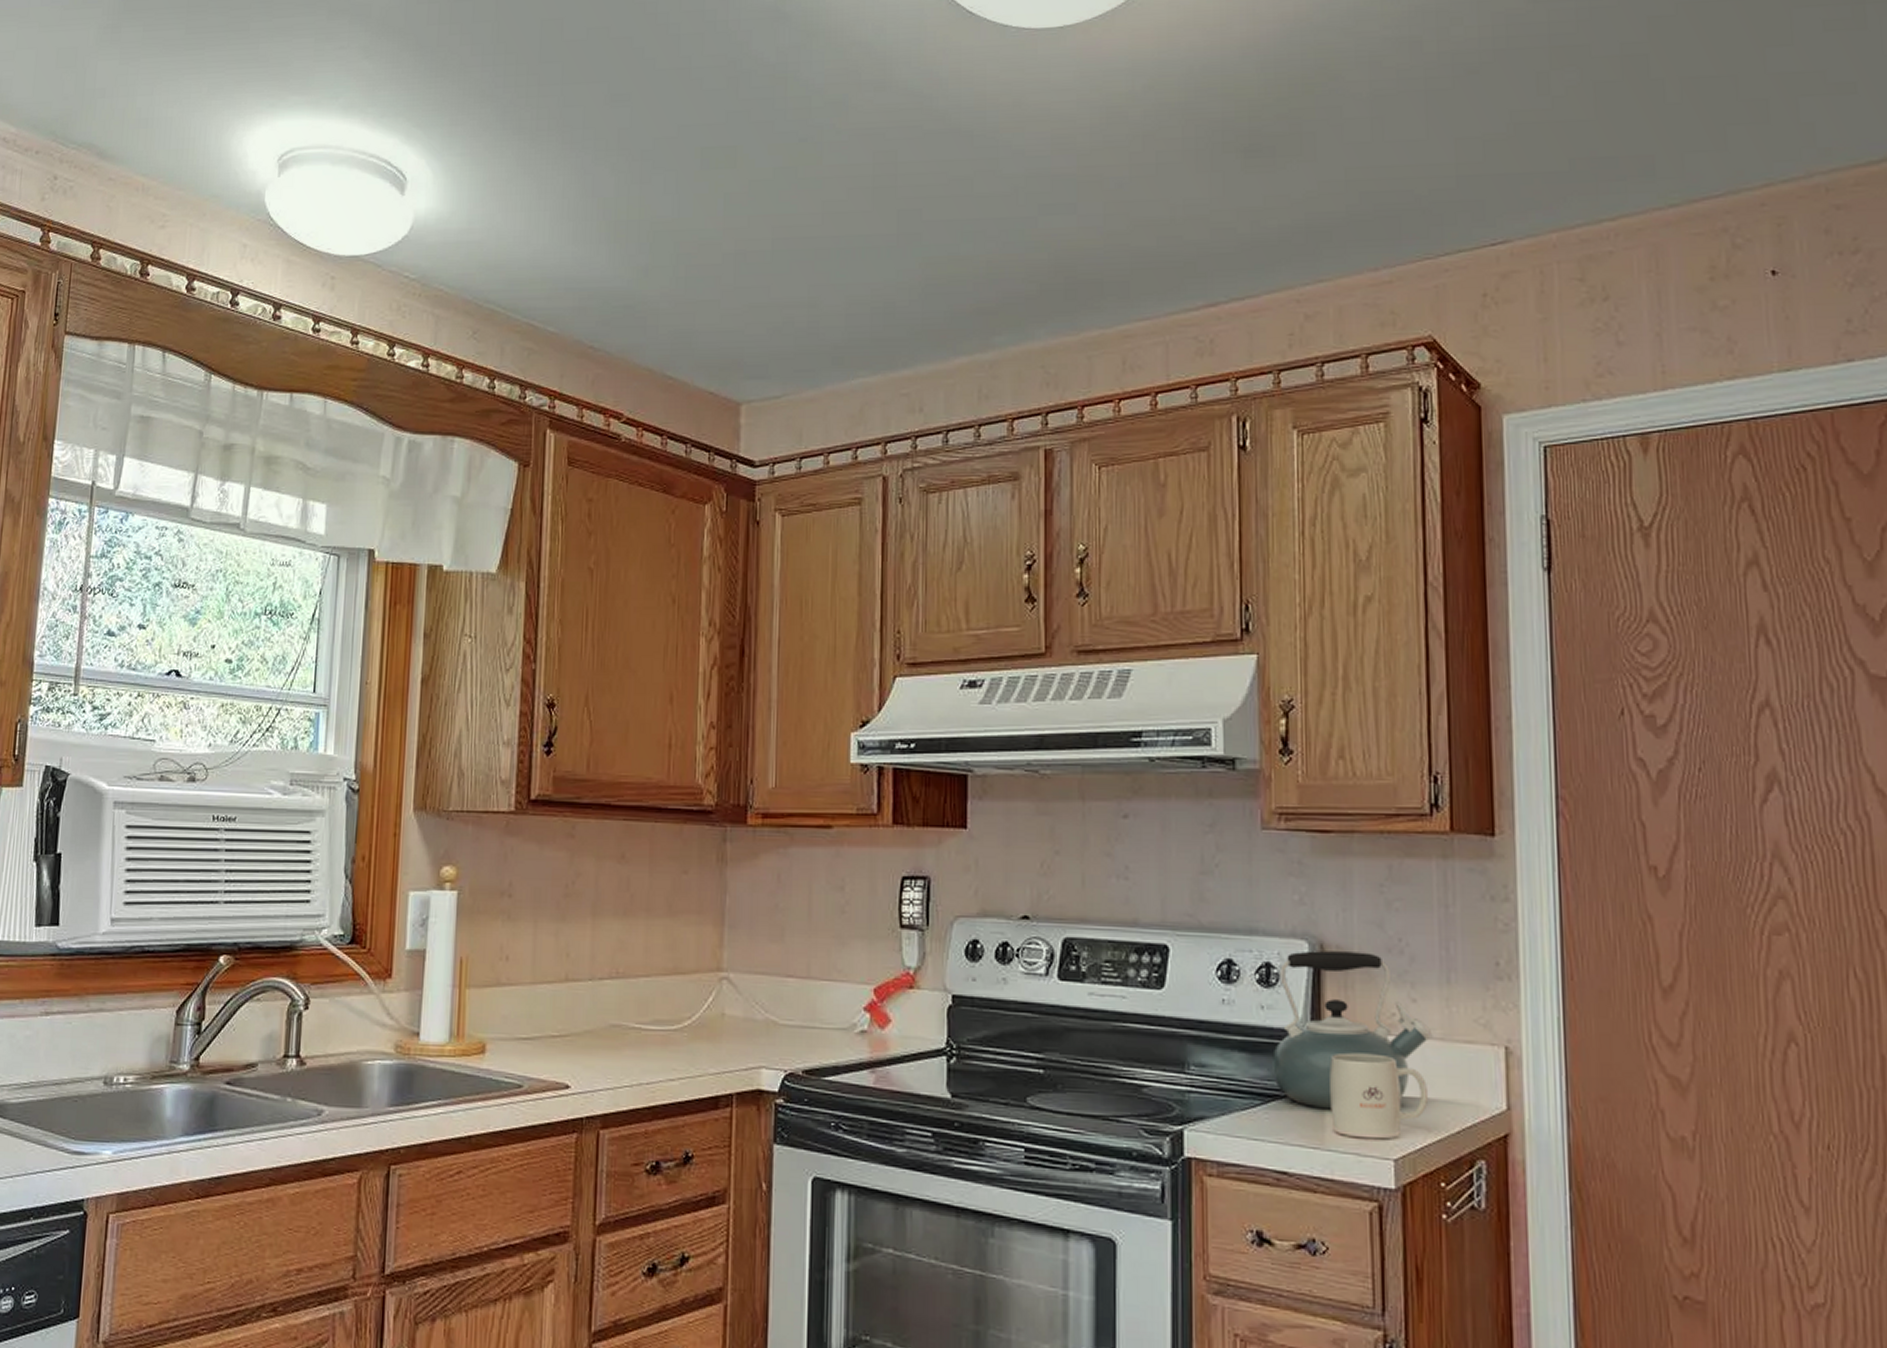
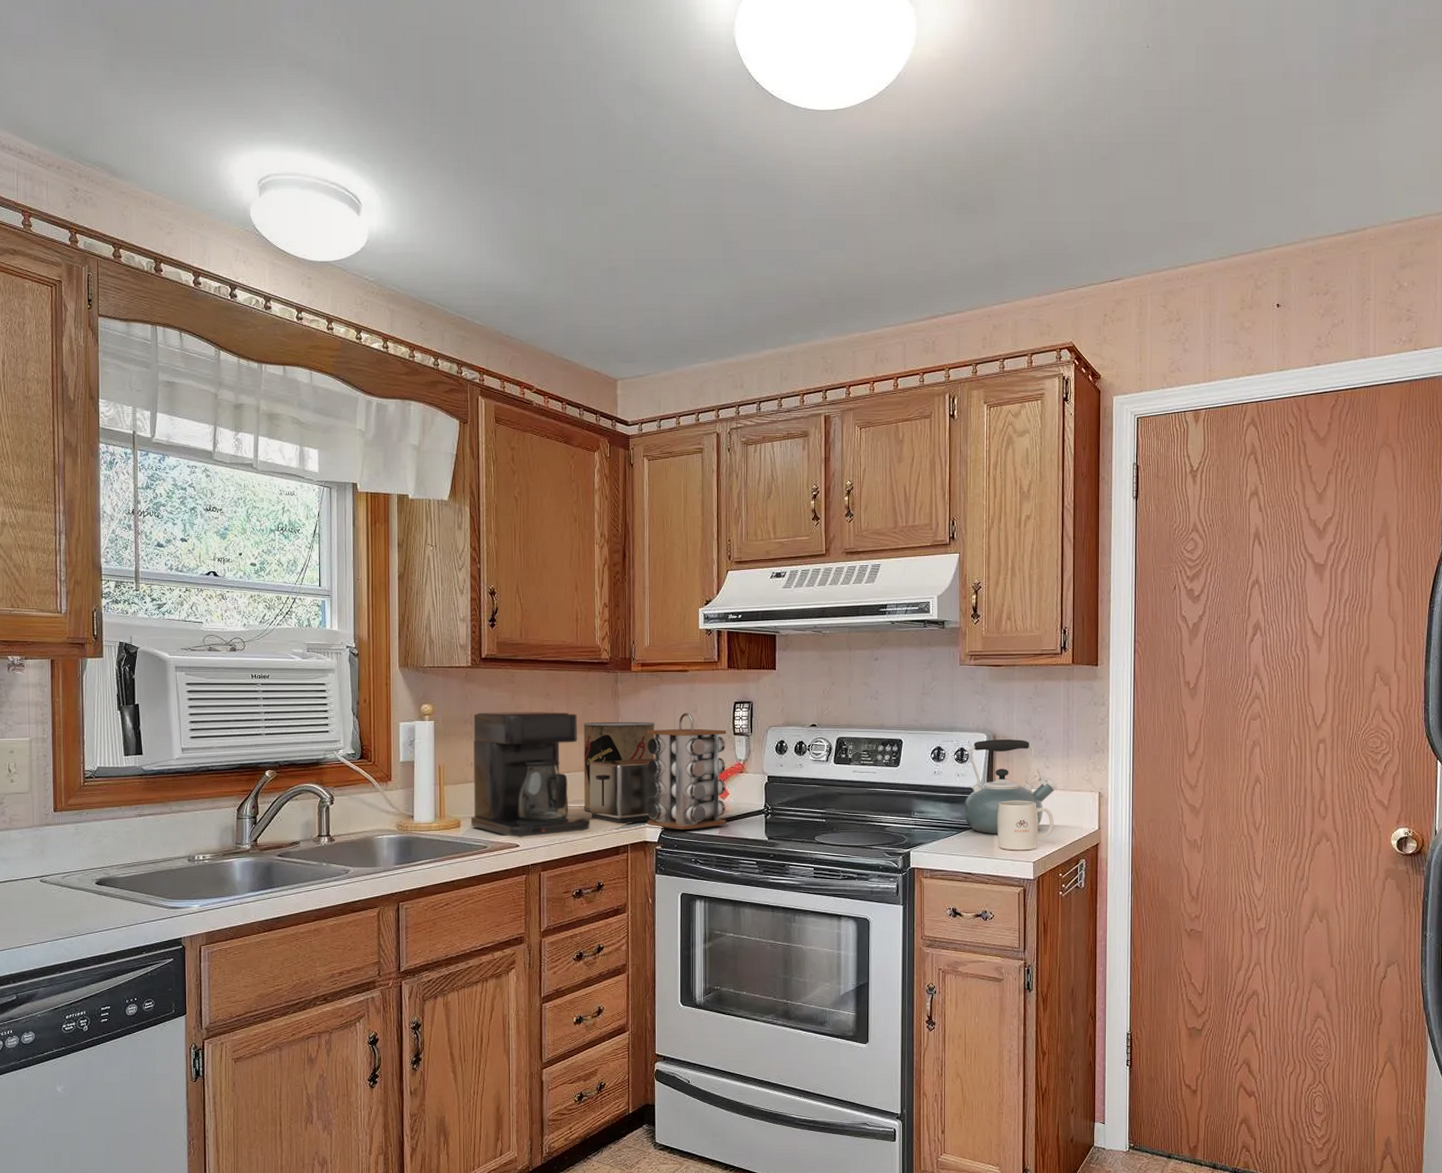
coffee maker: none [500,880,677,1075] -> present [470,712,590,838]
tin can: none [667,900,780,1038] -> present [582,721,655,811]
toaster: none [677,958,779,1061] -> present [589,758,656,824]
spice rack: none [764,891,888,1077] -> present [647,713,727,830]

